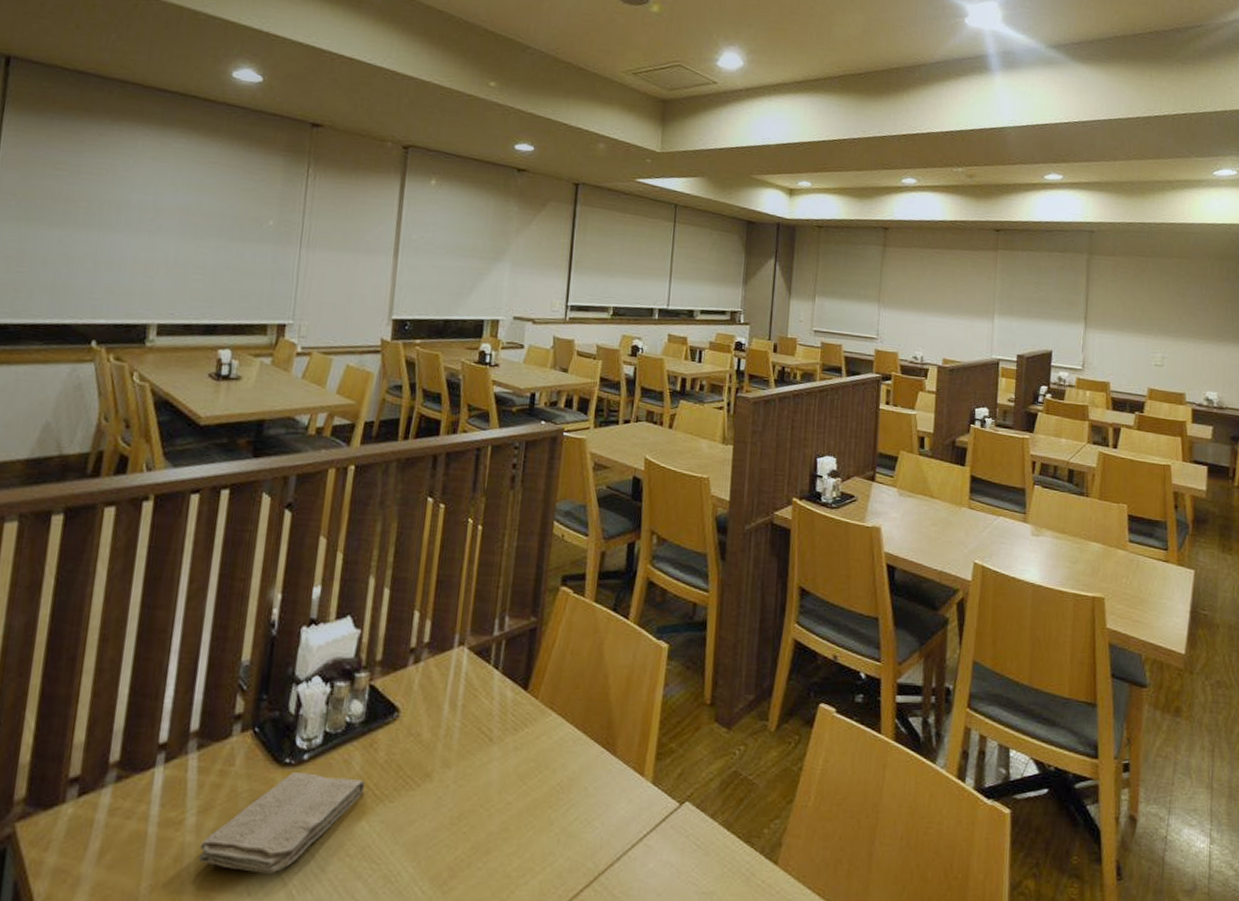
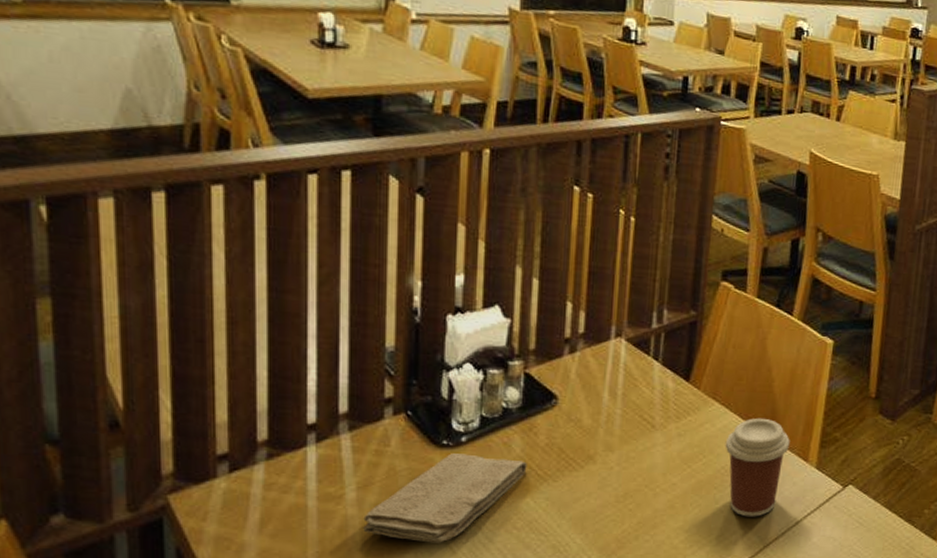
coffee cup: none [561,728,626,840] -> present [725,418,790,517]

